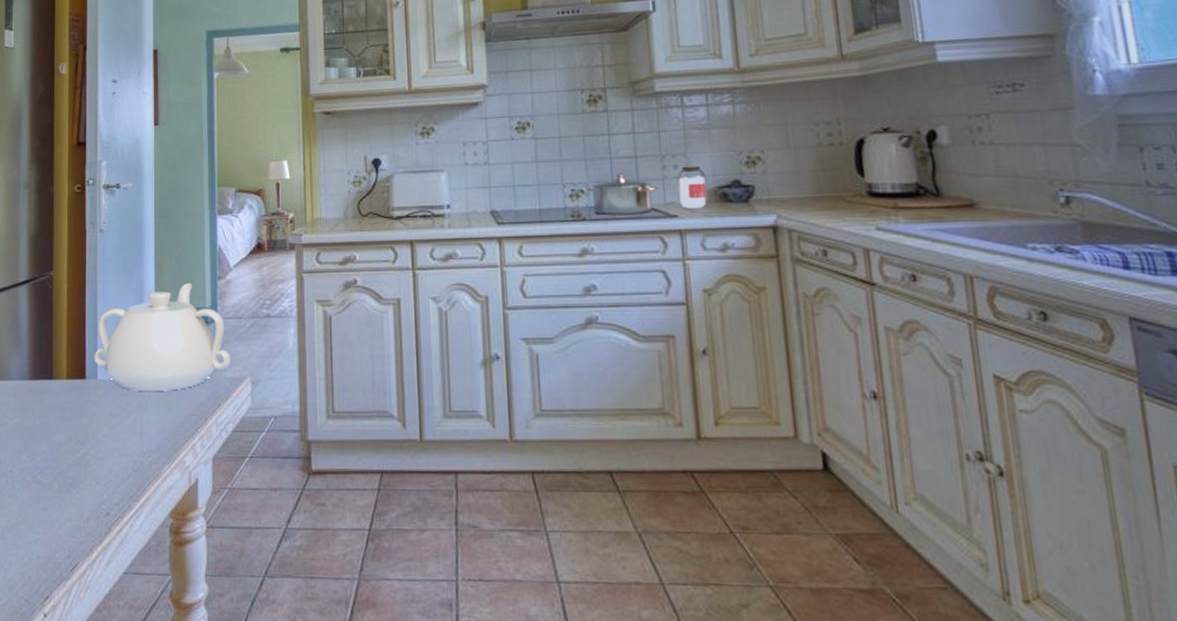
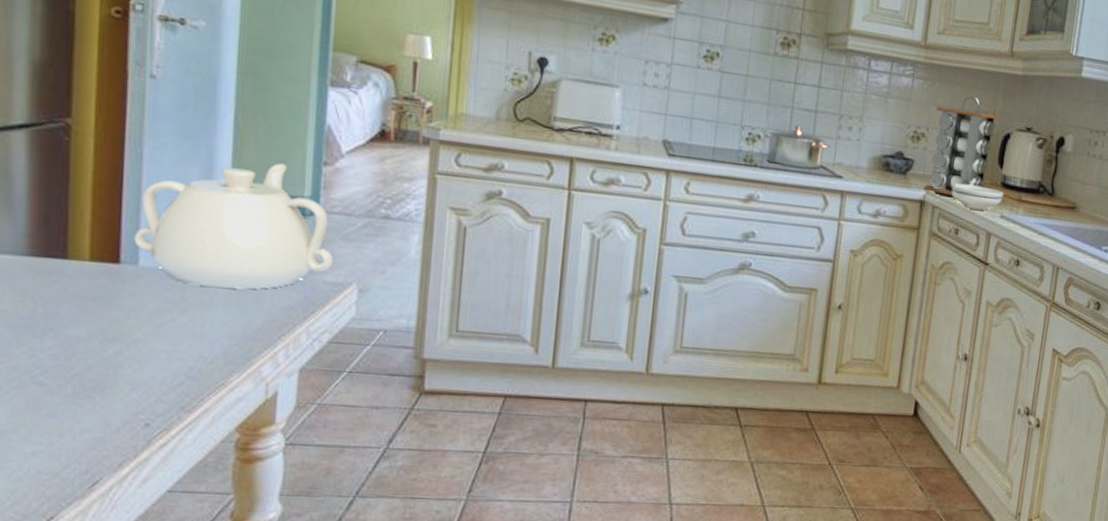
jar: present [677,165,707,209] -> none [847,129,876,173]
spice rack: none [767,108,848,218] -> present [924,95,1002,198]
bowl: none [805,199,875,226] -> present [951,183,1005,210]

